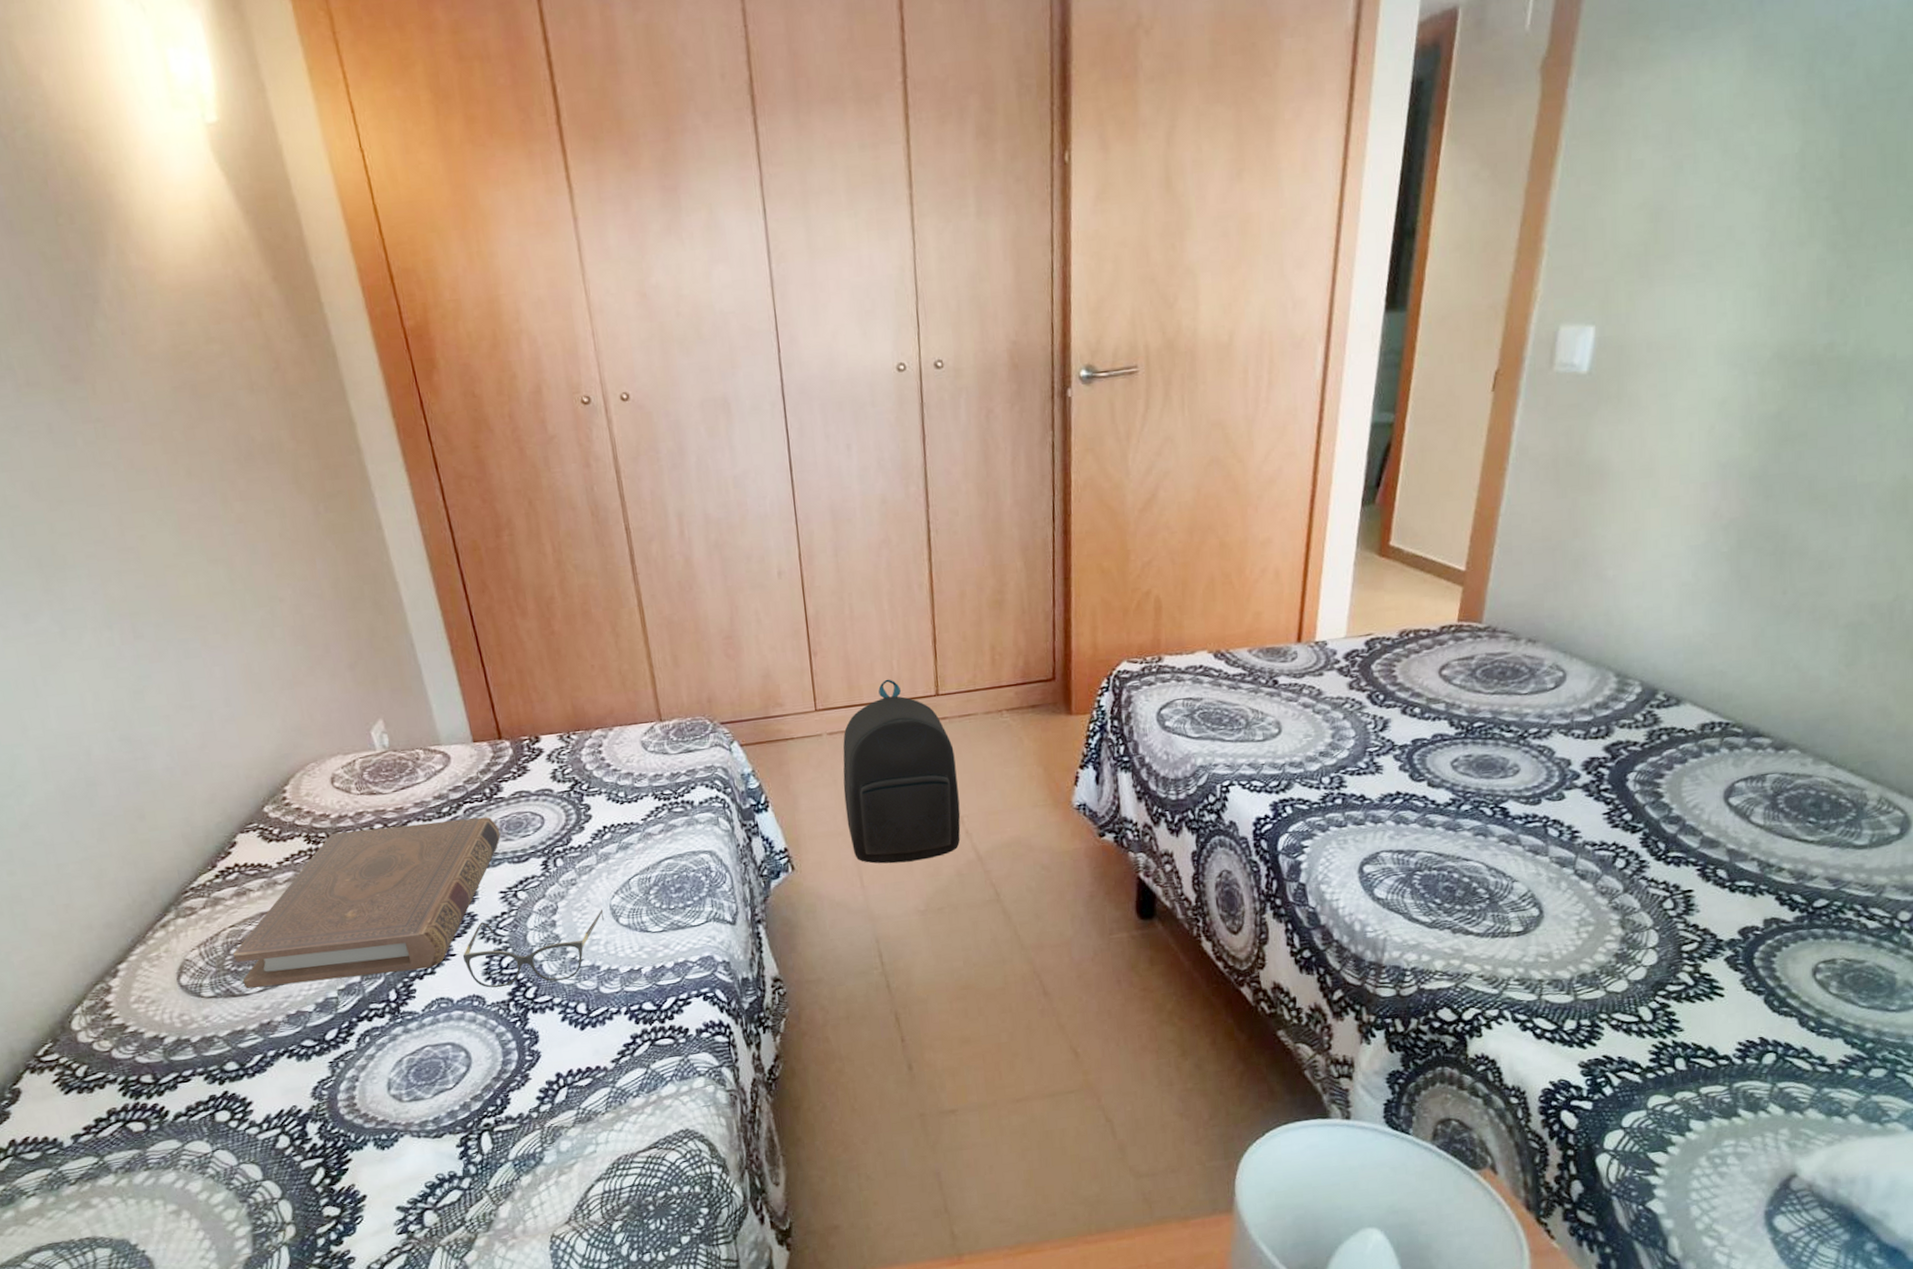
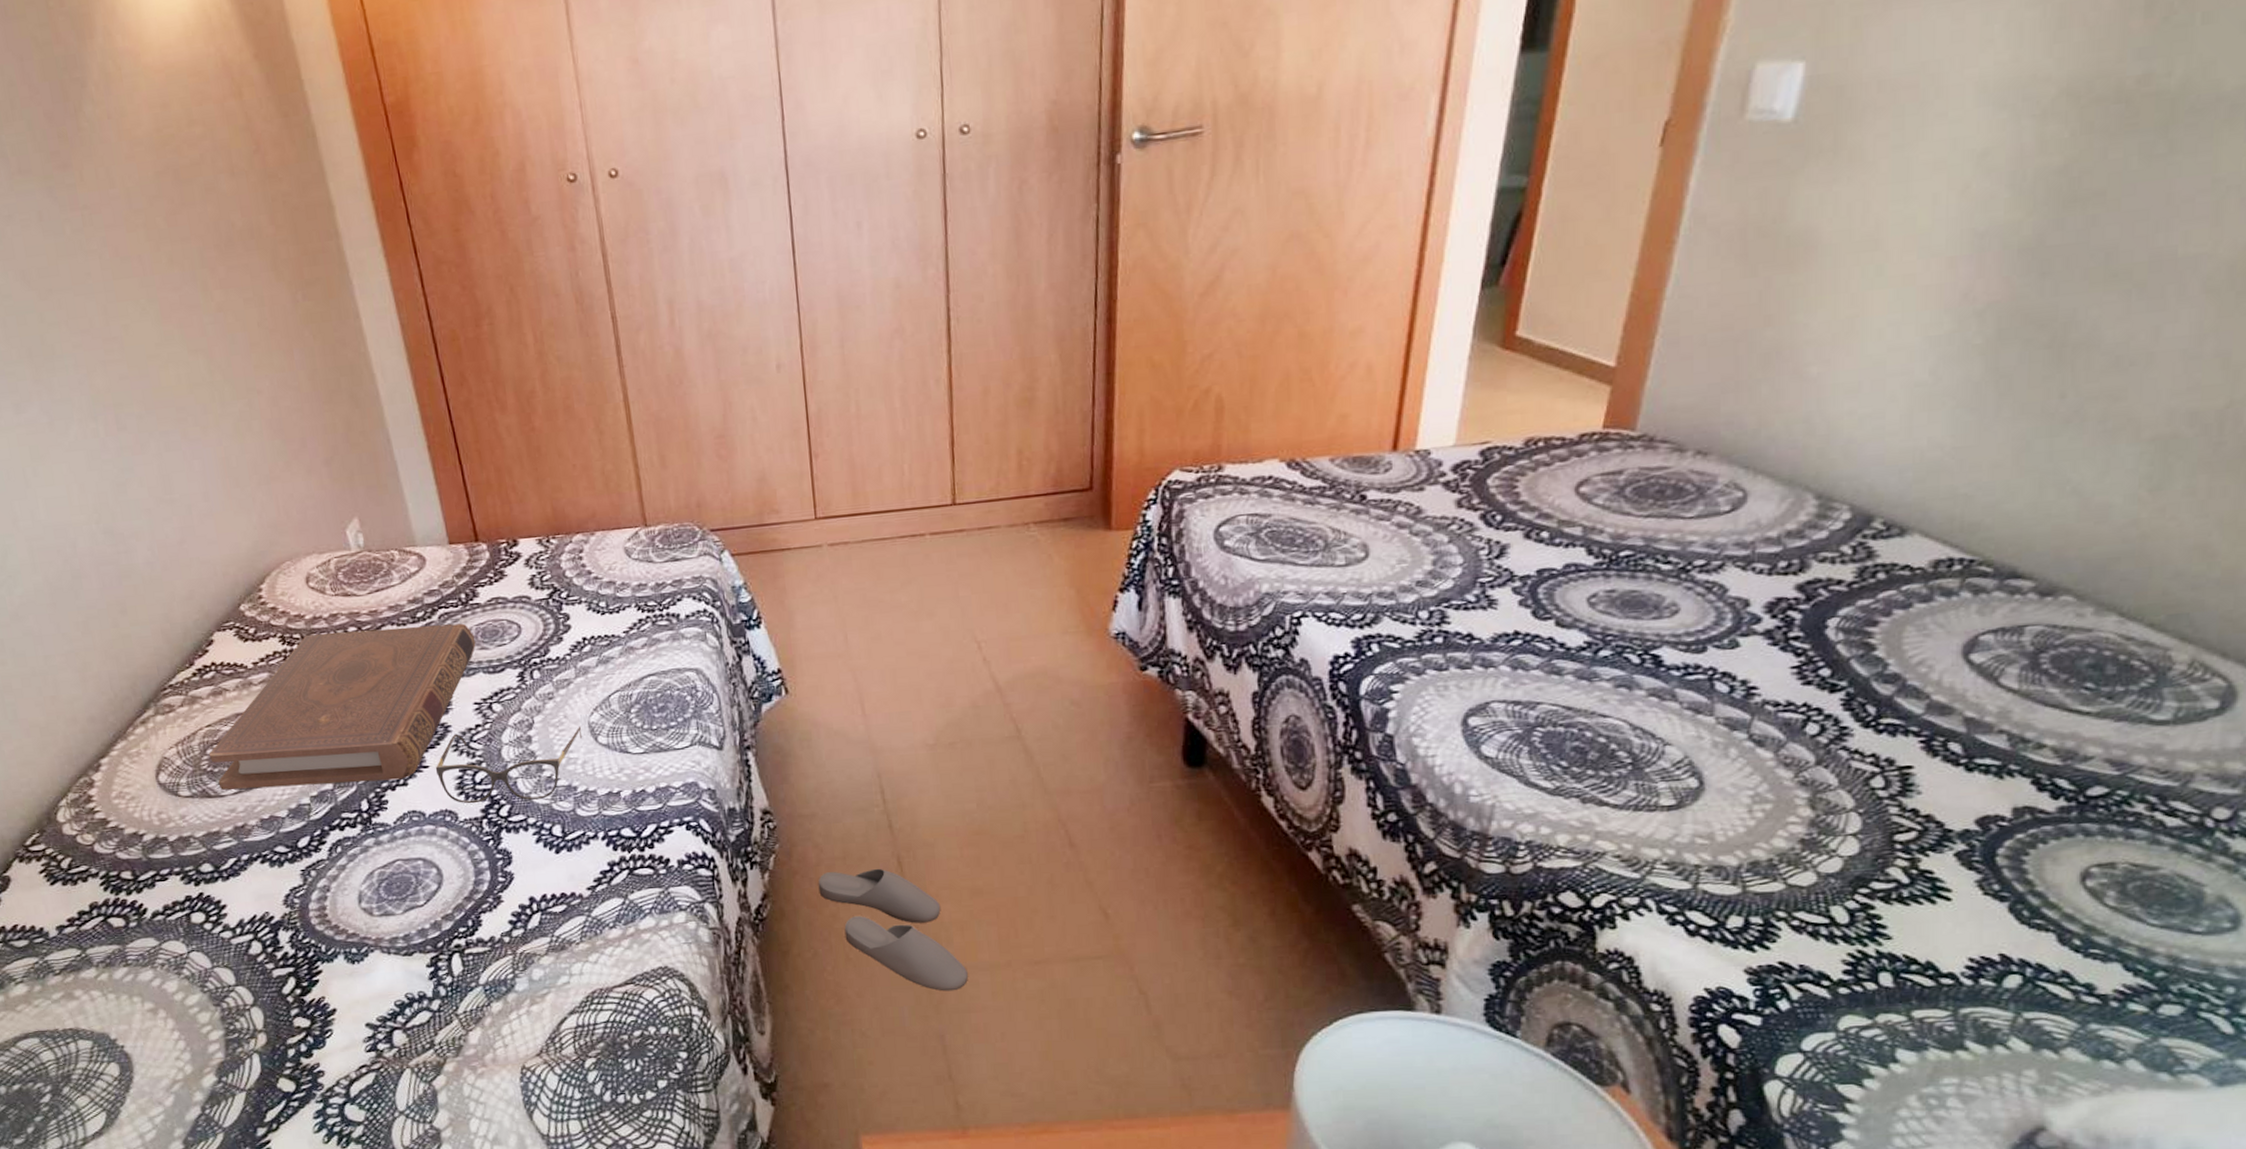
slippers: none [824,1025,960,1133] -> present [818,868,968,992]
backpack: present [843,679,961,864] -> none [844,485,978,691]

